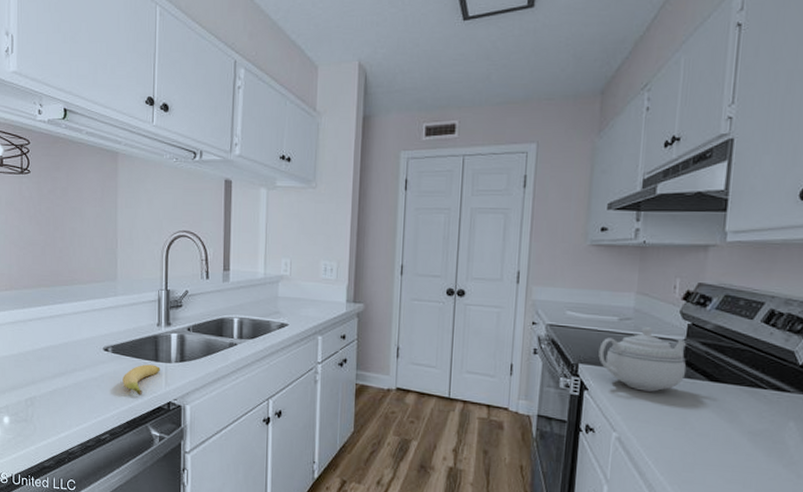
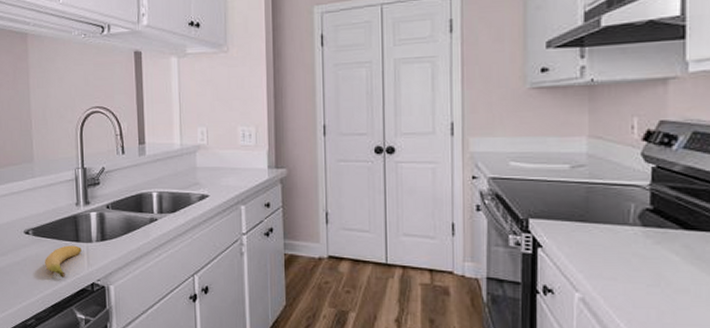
teapot: present [598,327,687,392] -> none [551,174,655,245]

